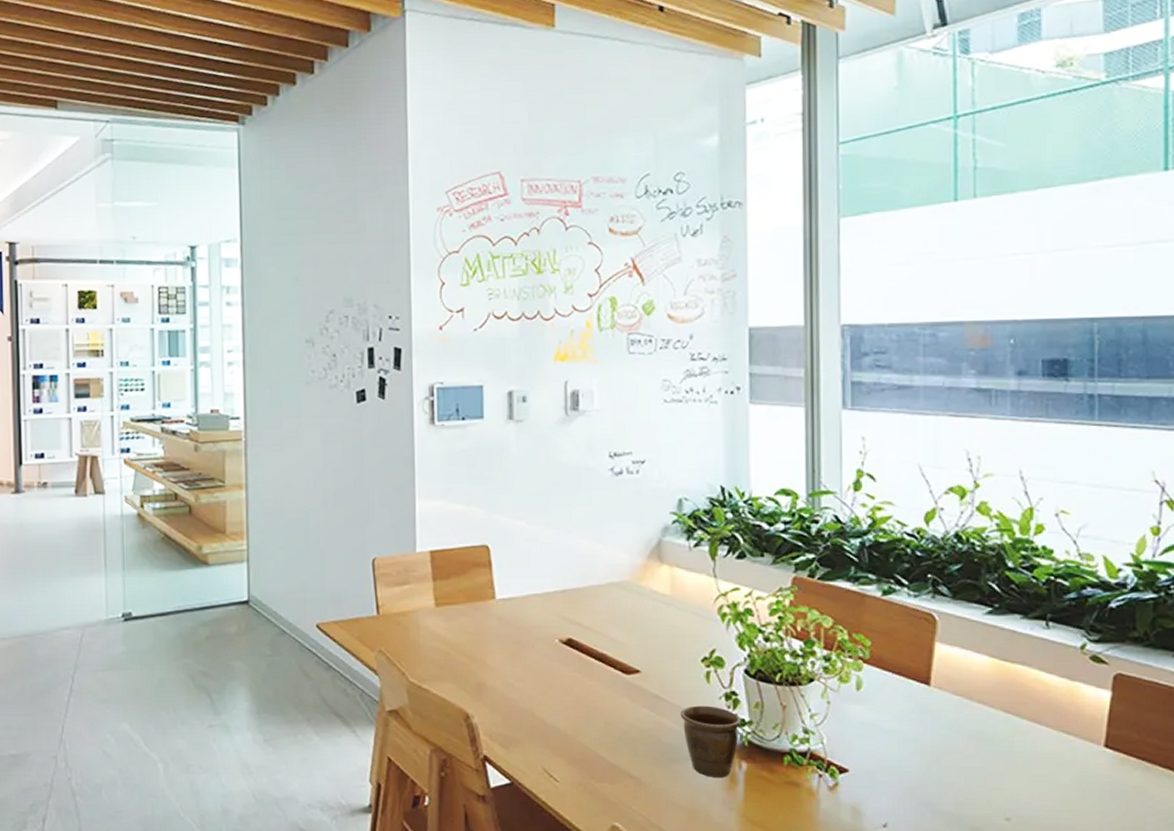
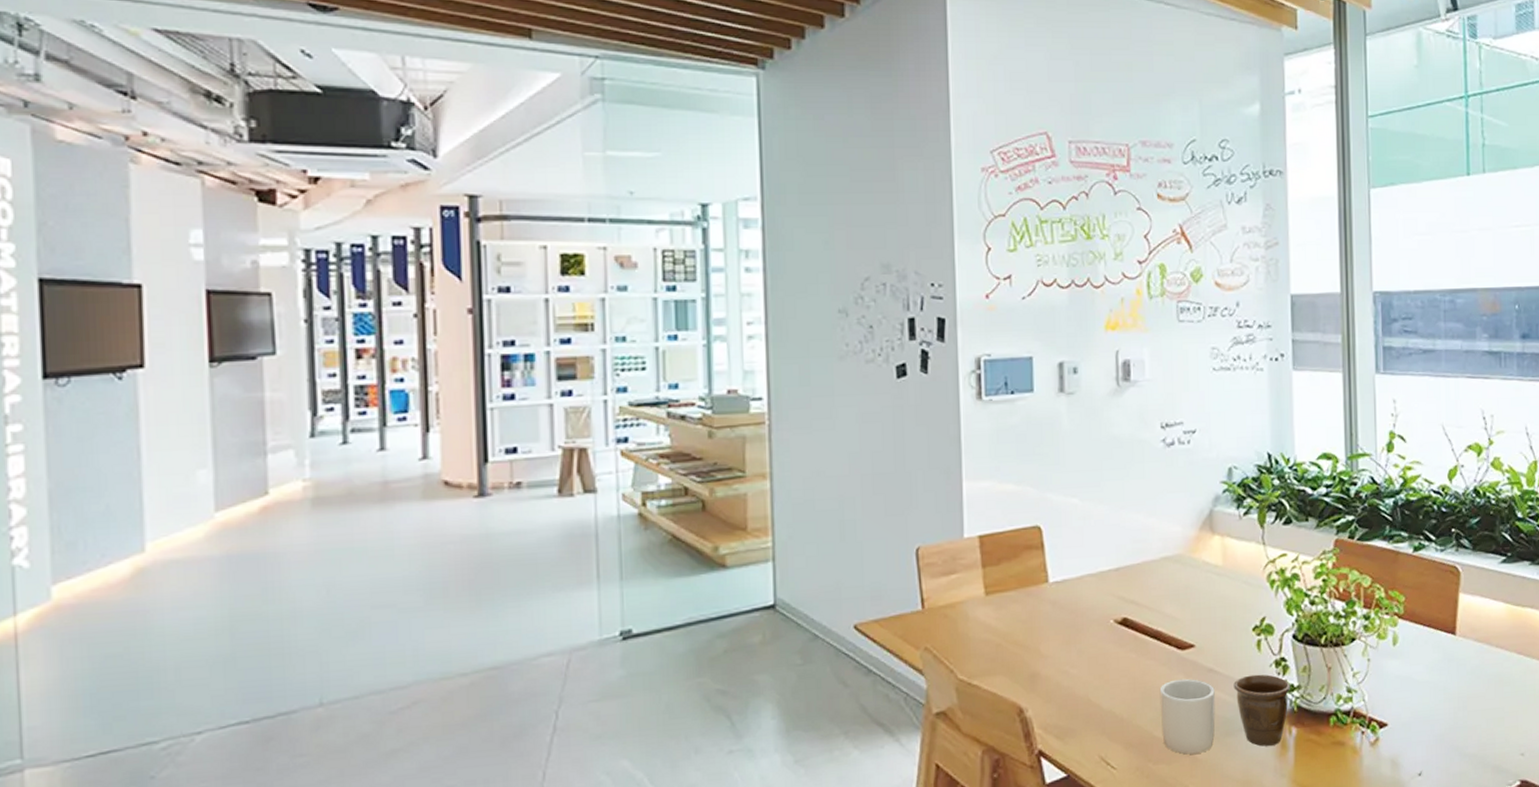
mug: none [603,702,661,776] -> present [1159,678,1216,755]

